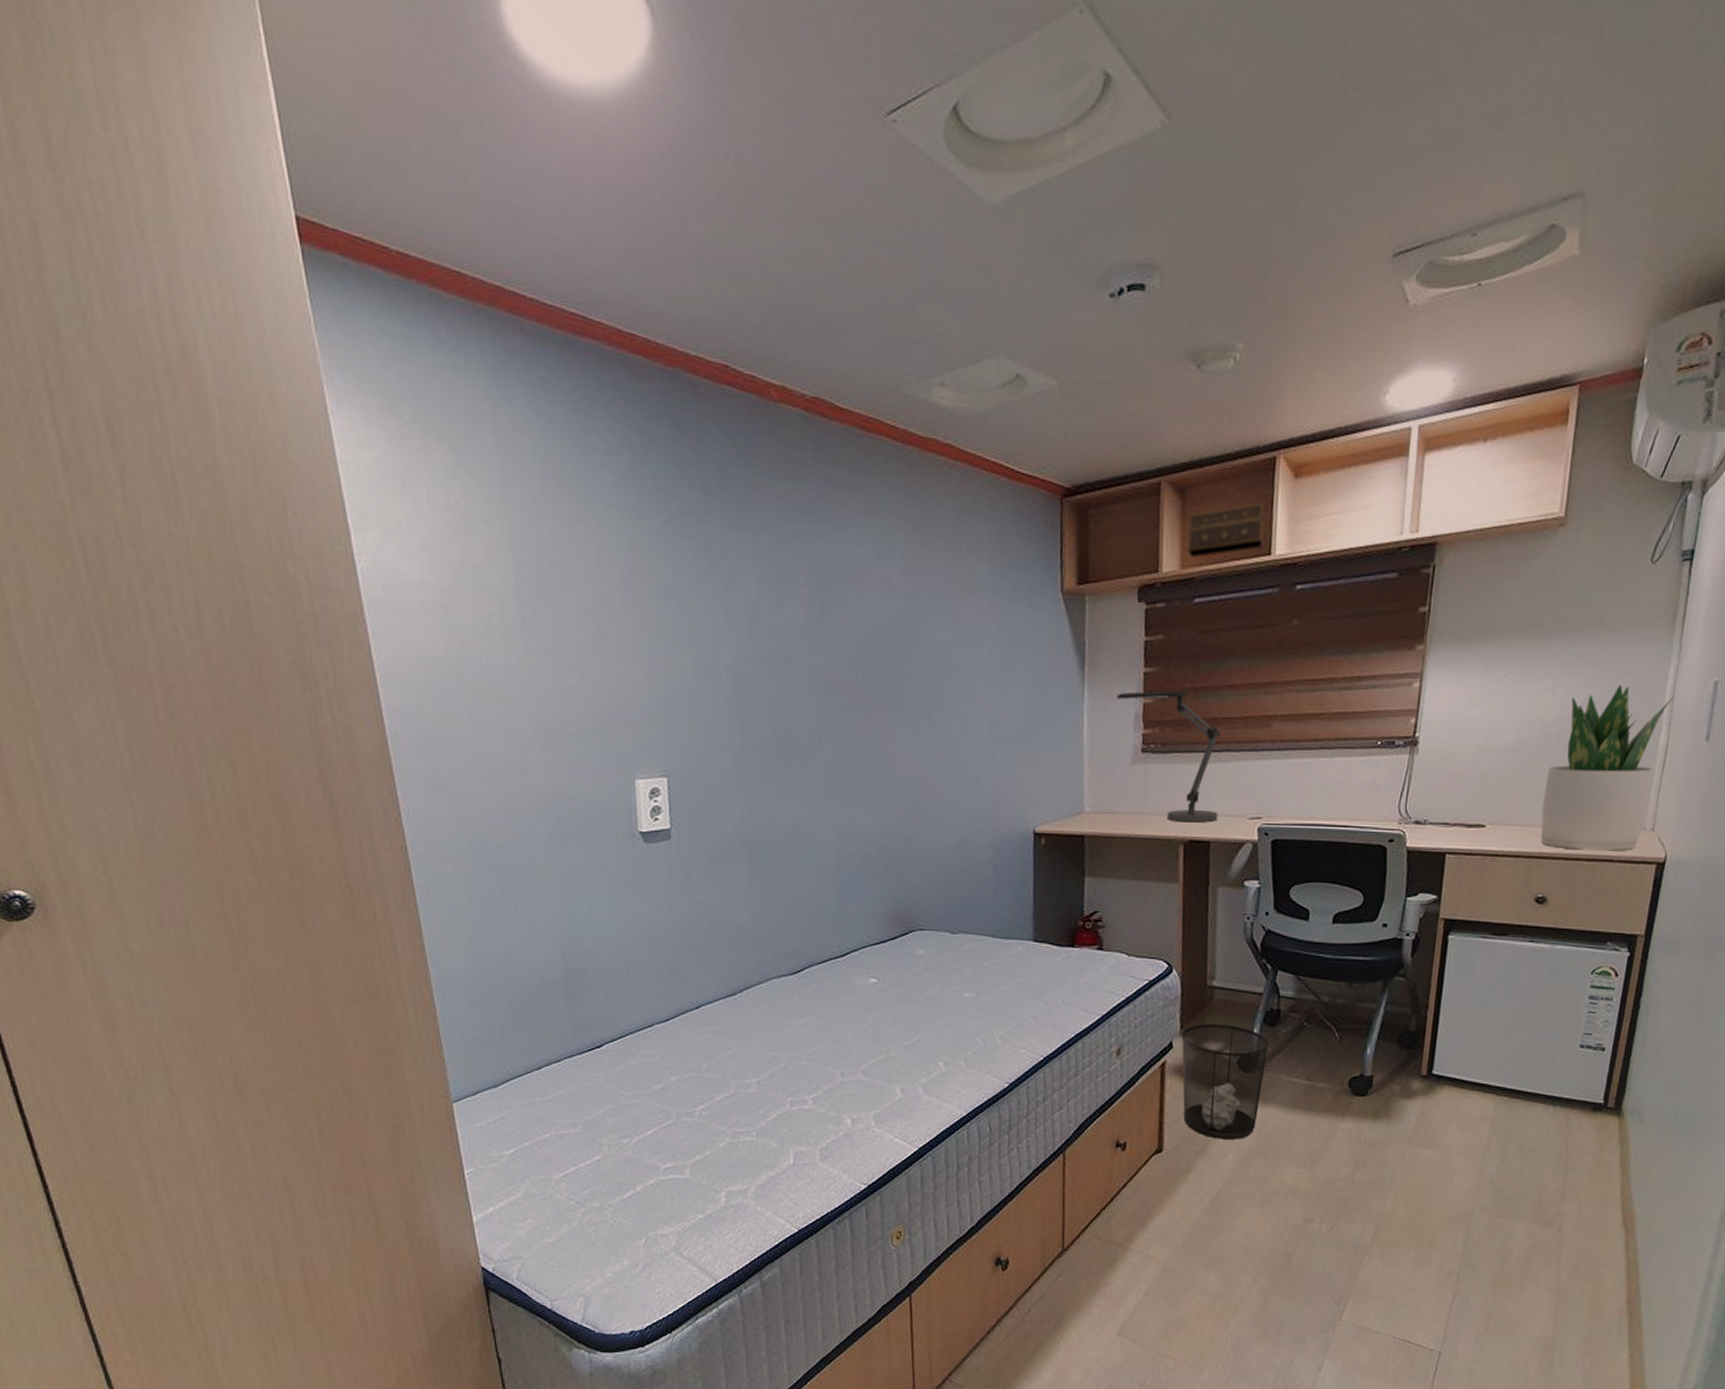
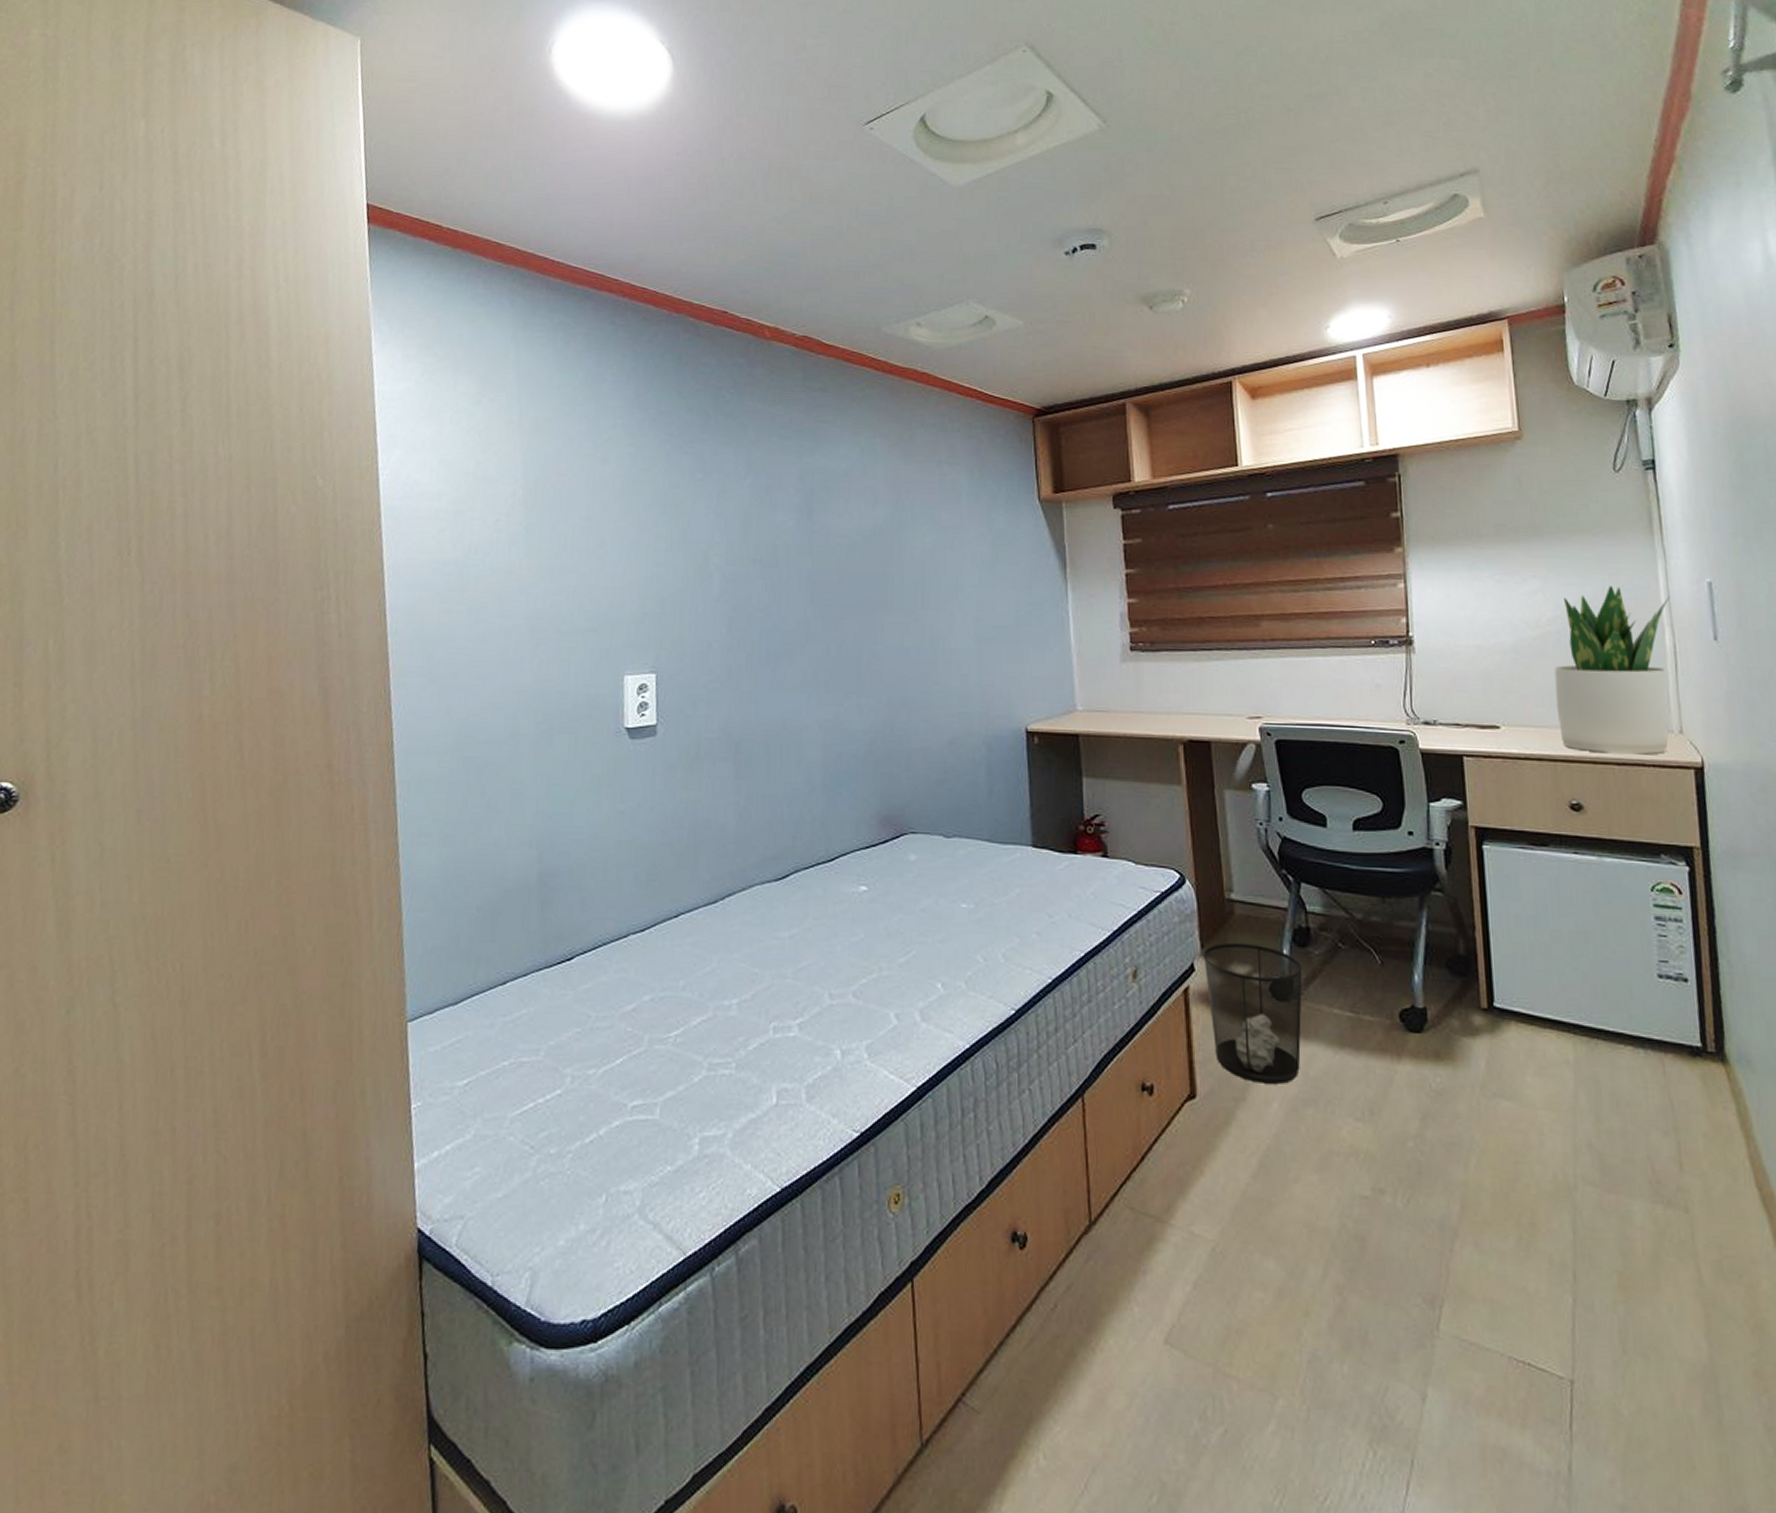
desk lamp: present [1116,690,1221,823] -> none [1100,590,1216,722]
decorative box: present [1187,503,1265,557] -> none [1154,421,1230,468]

